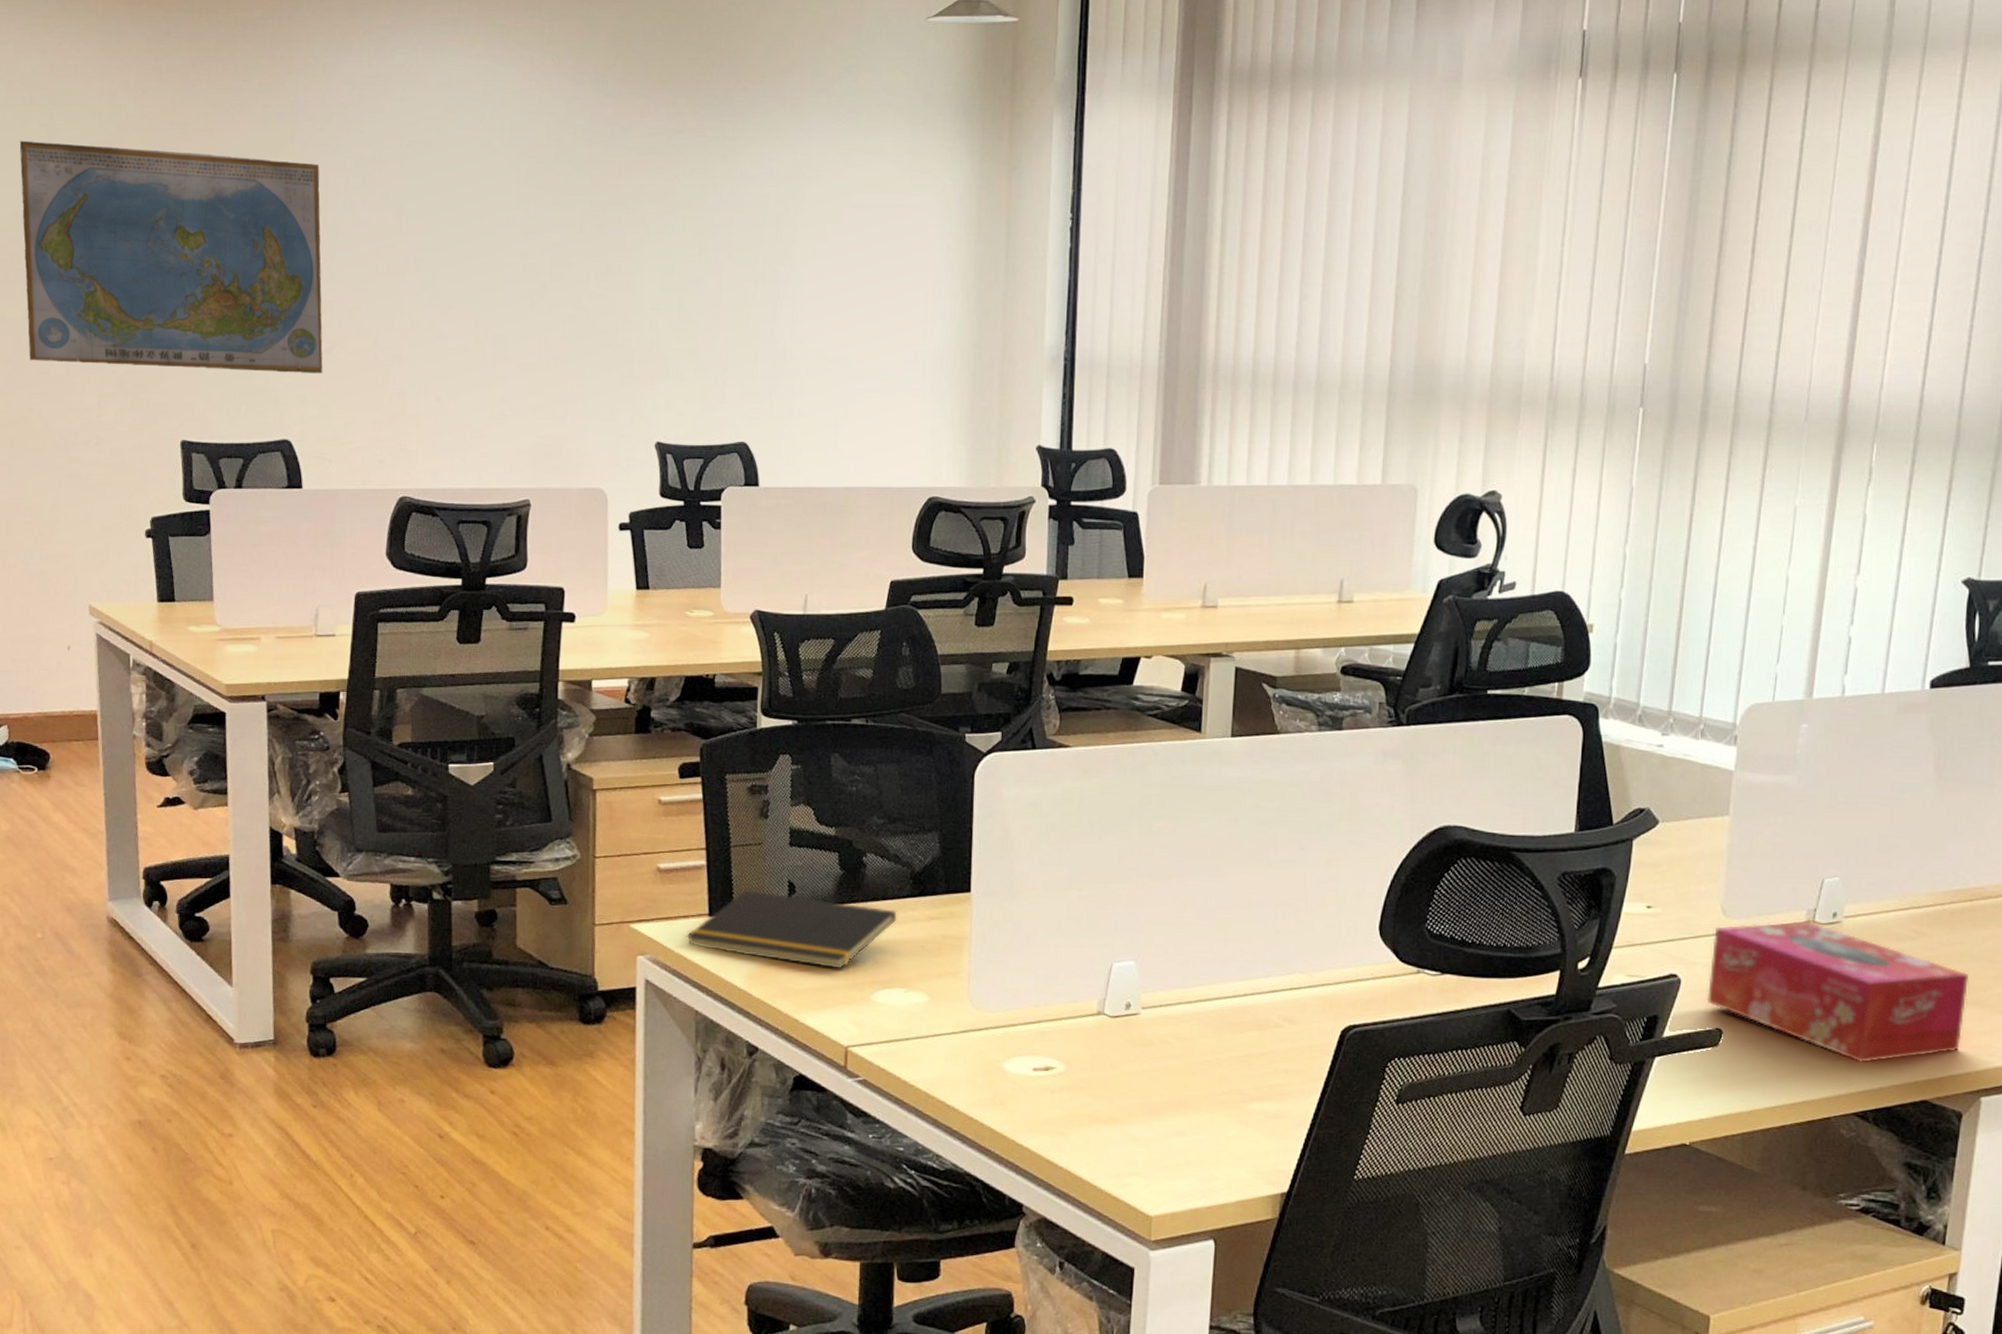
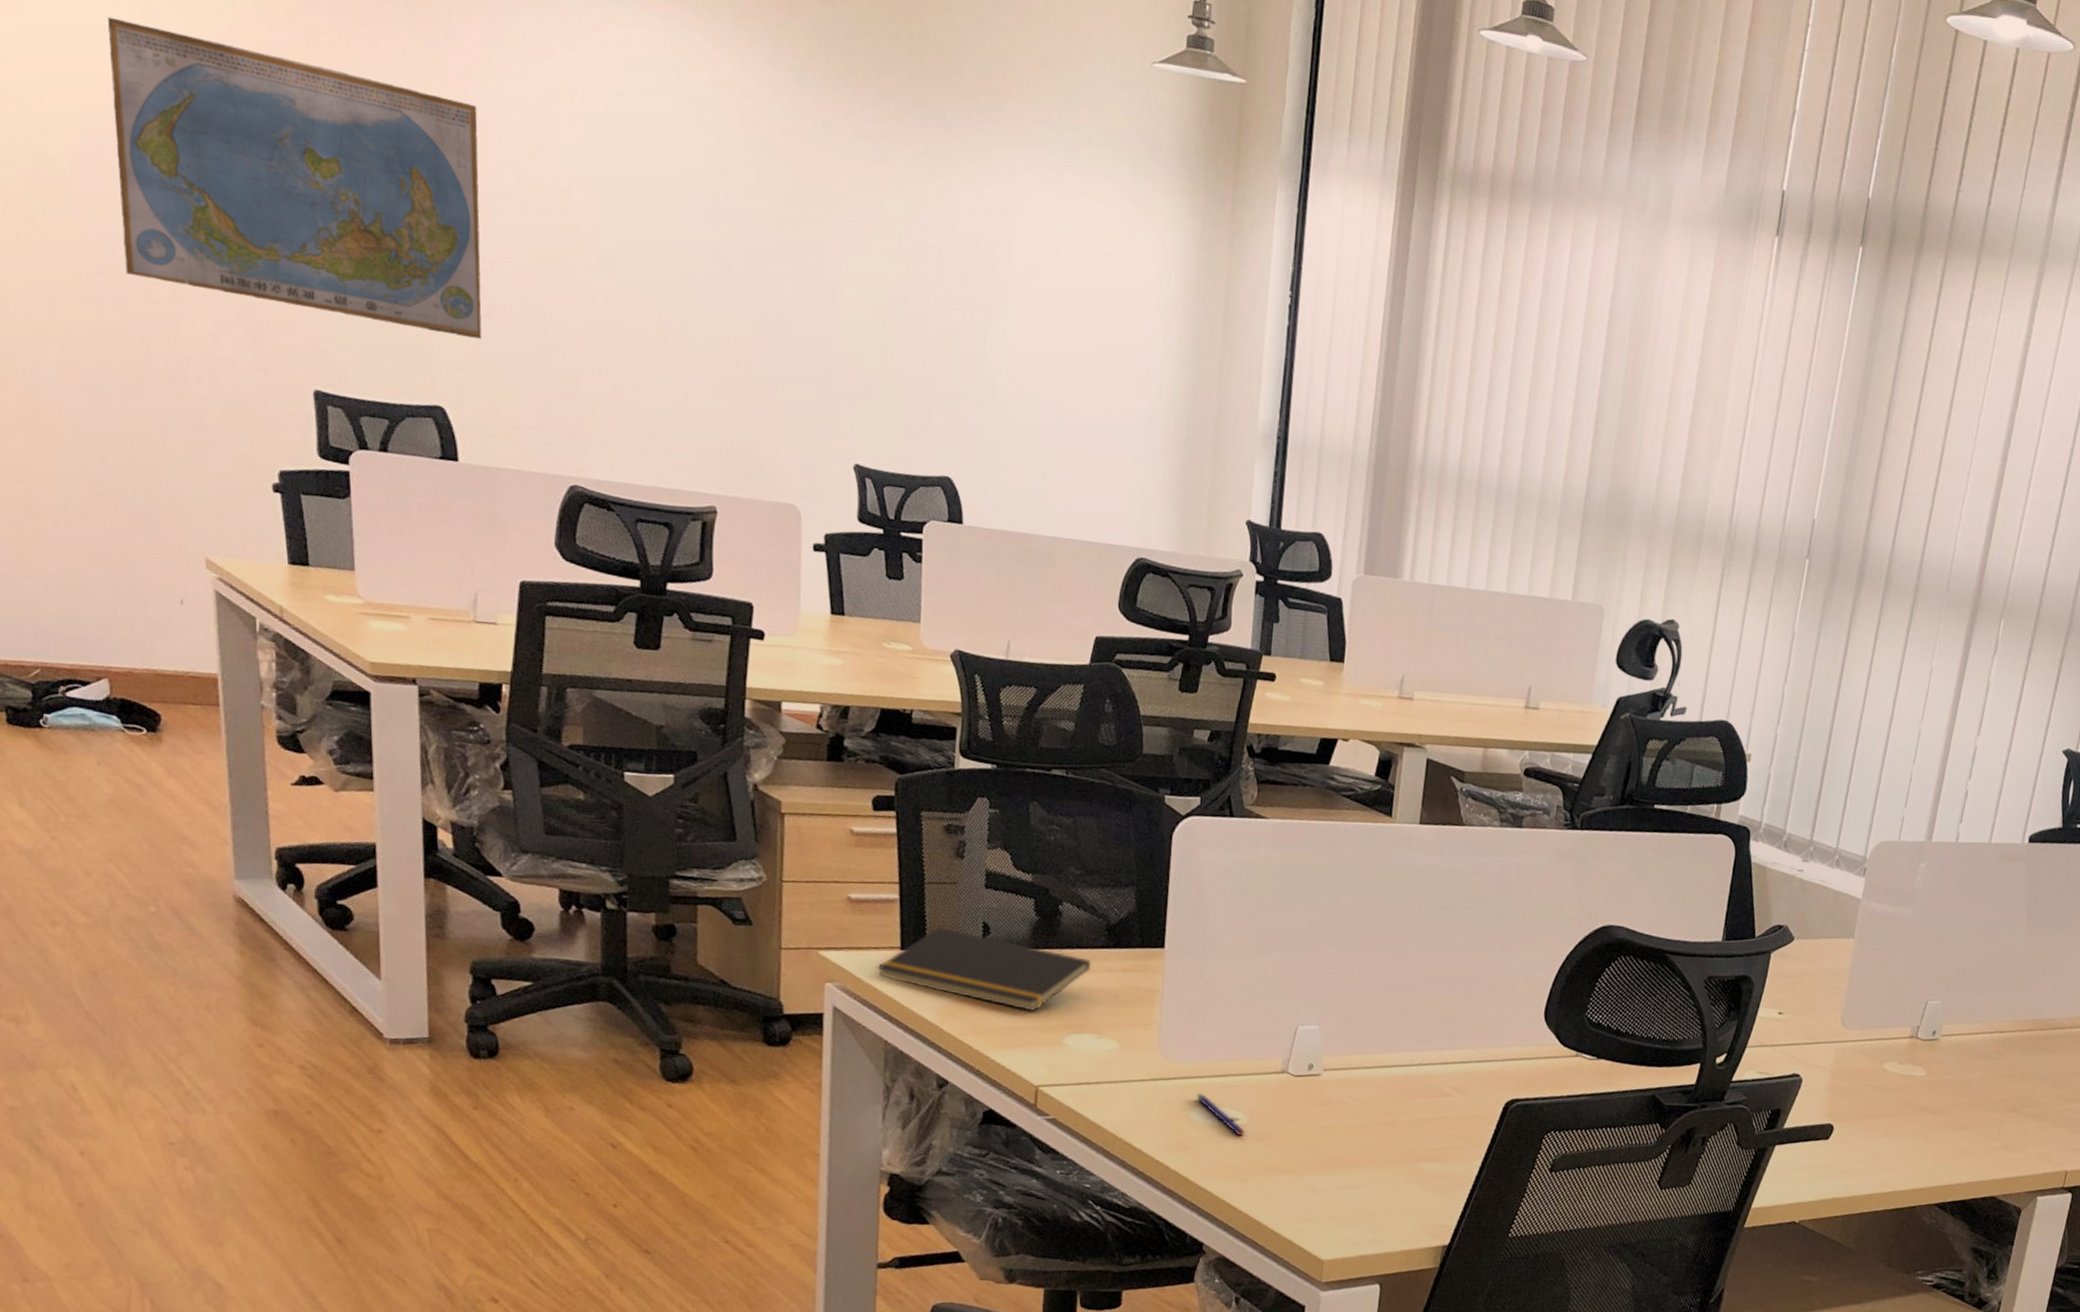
pen: none [1009,1041,1063,1086] -> present [1196,1092,1246,1137]
tissue box: present [1706,920,1969,1063] -> none [1822,1035,2037,1162]

